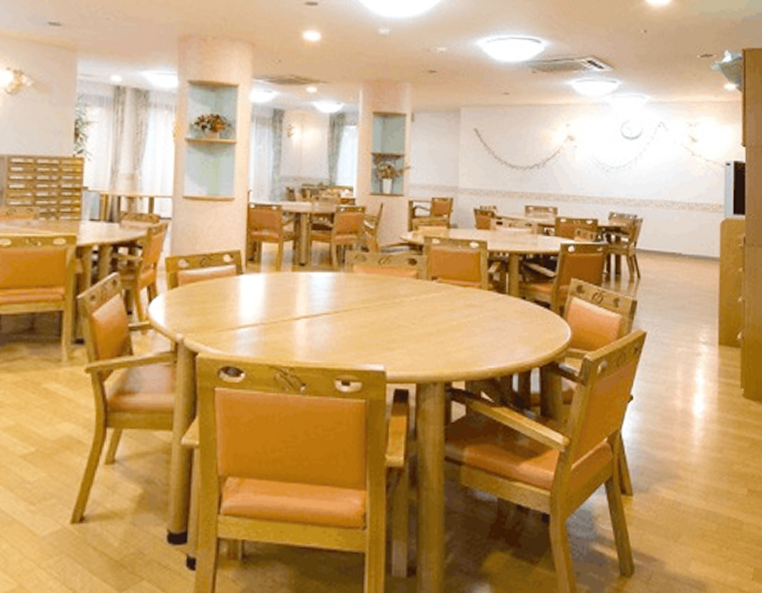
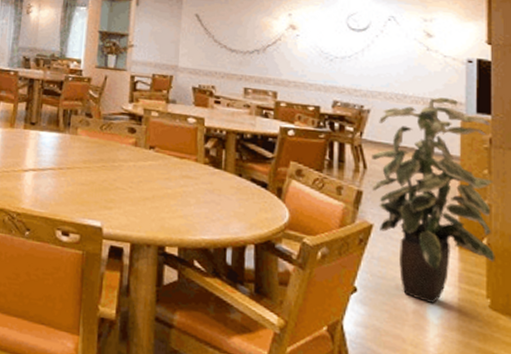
indoor plant: none [644,201,748,401] -> present [371,97,495,304]

